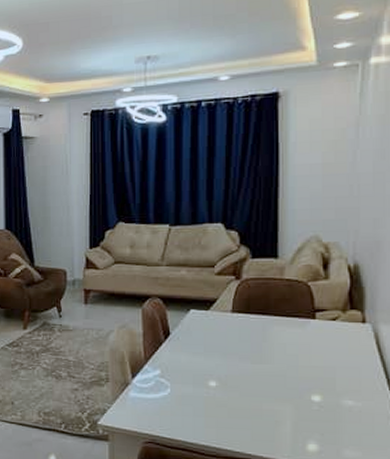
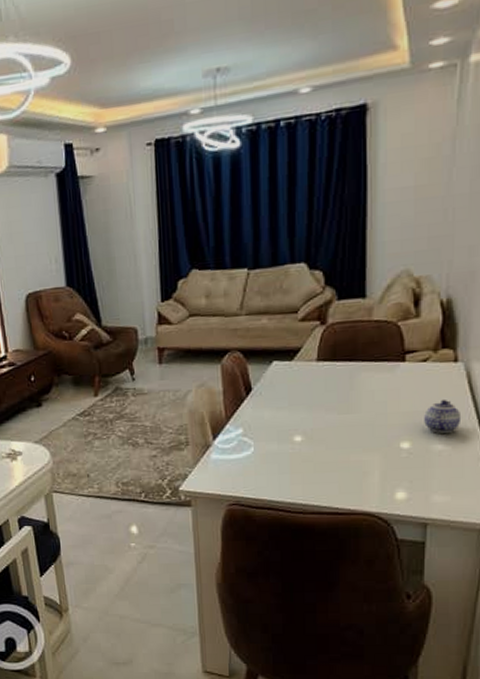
teapot: none [334,357,371,390] -> present [424,399,462,433]

